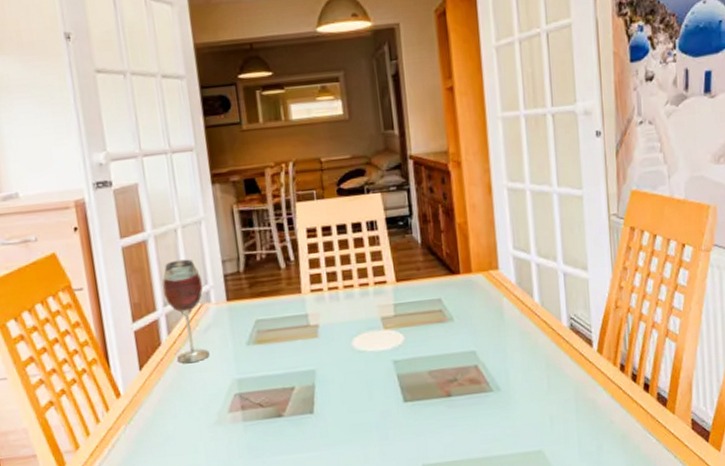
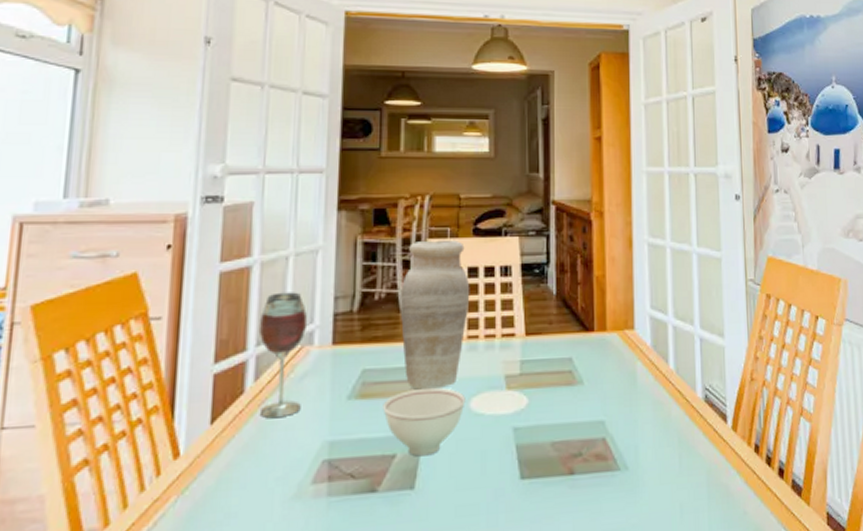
bowl: none [277,331,349,388] -> present [382,387,466,457]
vase: none [278,201,342,334] -> present [400,239,470,390]

